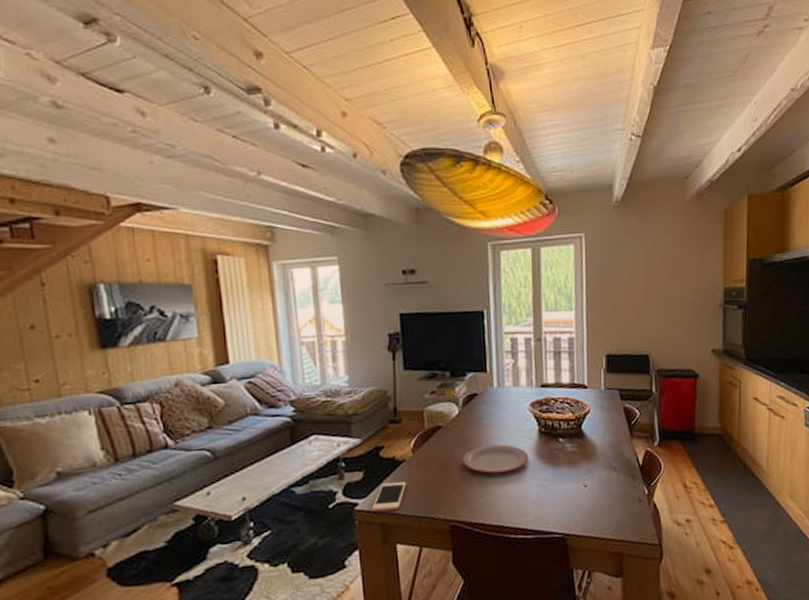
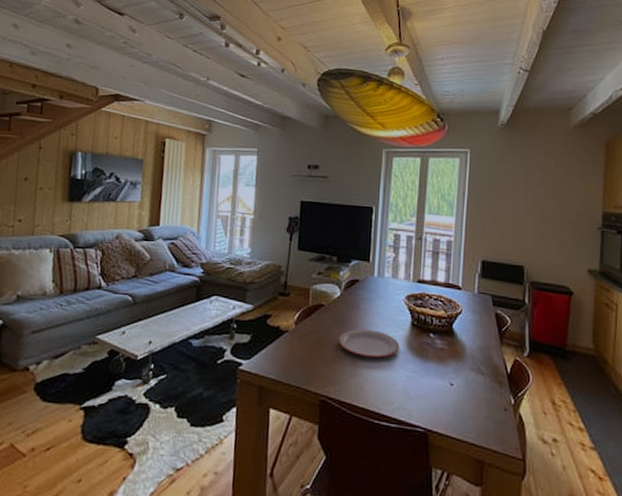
cell phone: present [372,481,407,512] -> none [253,348,287,375]

